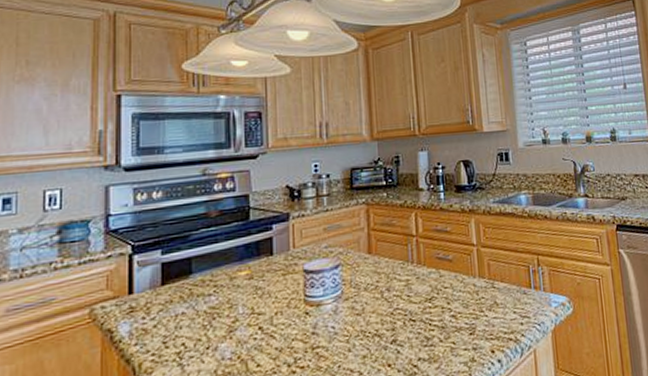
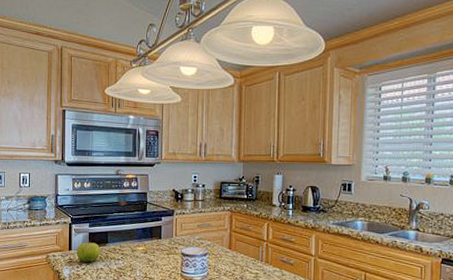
fruit: none [141,275,181,310] -> present [76,241,101,263]

